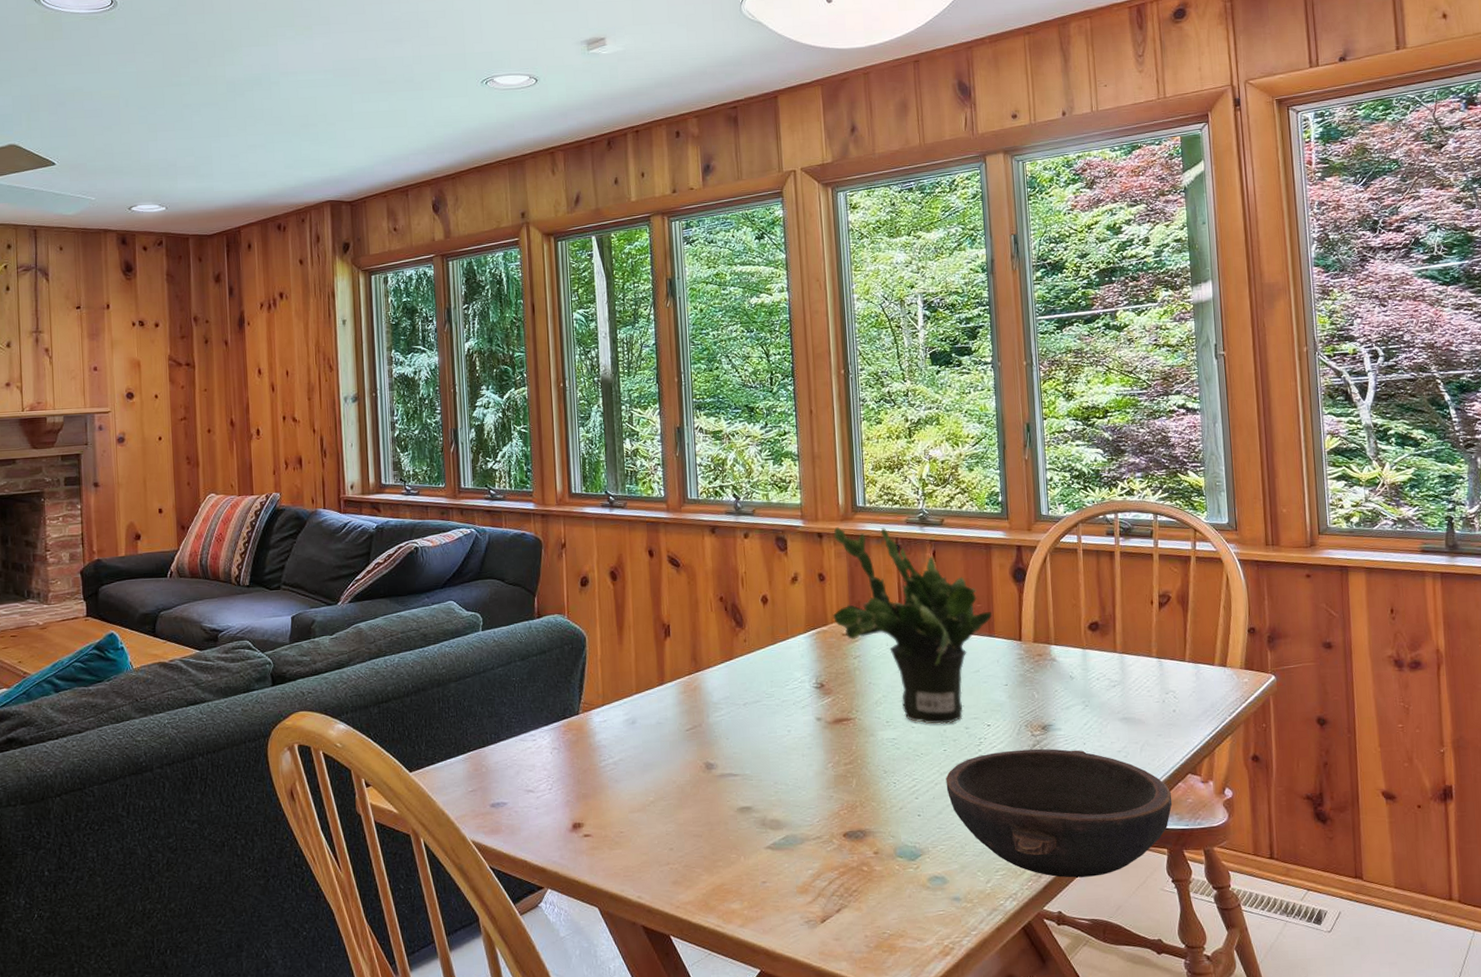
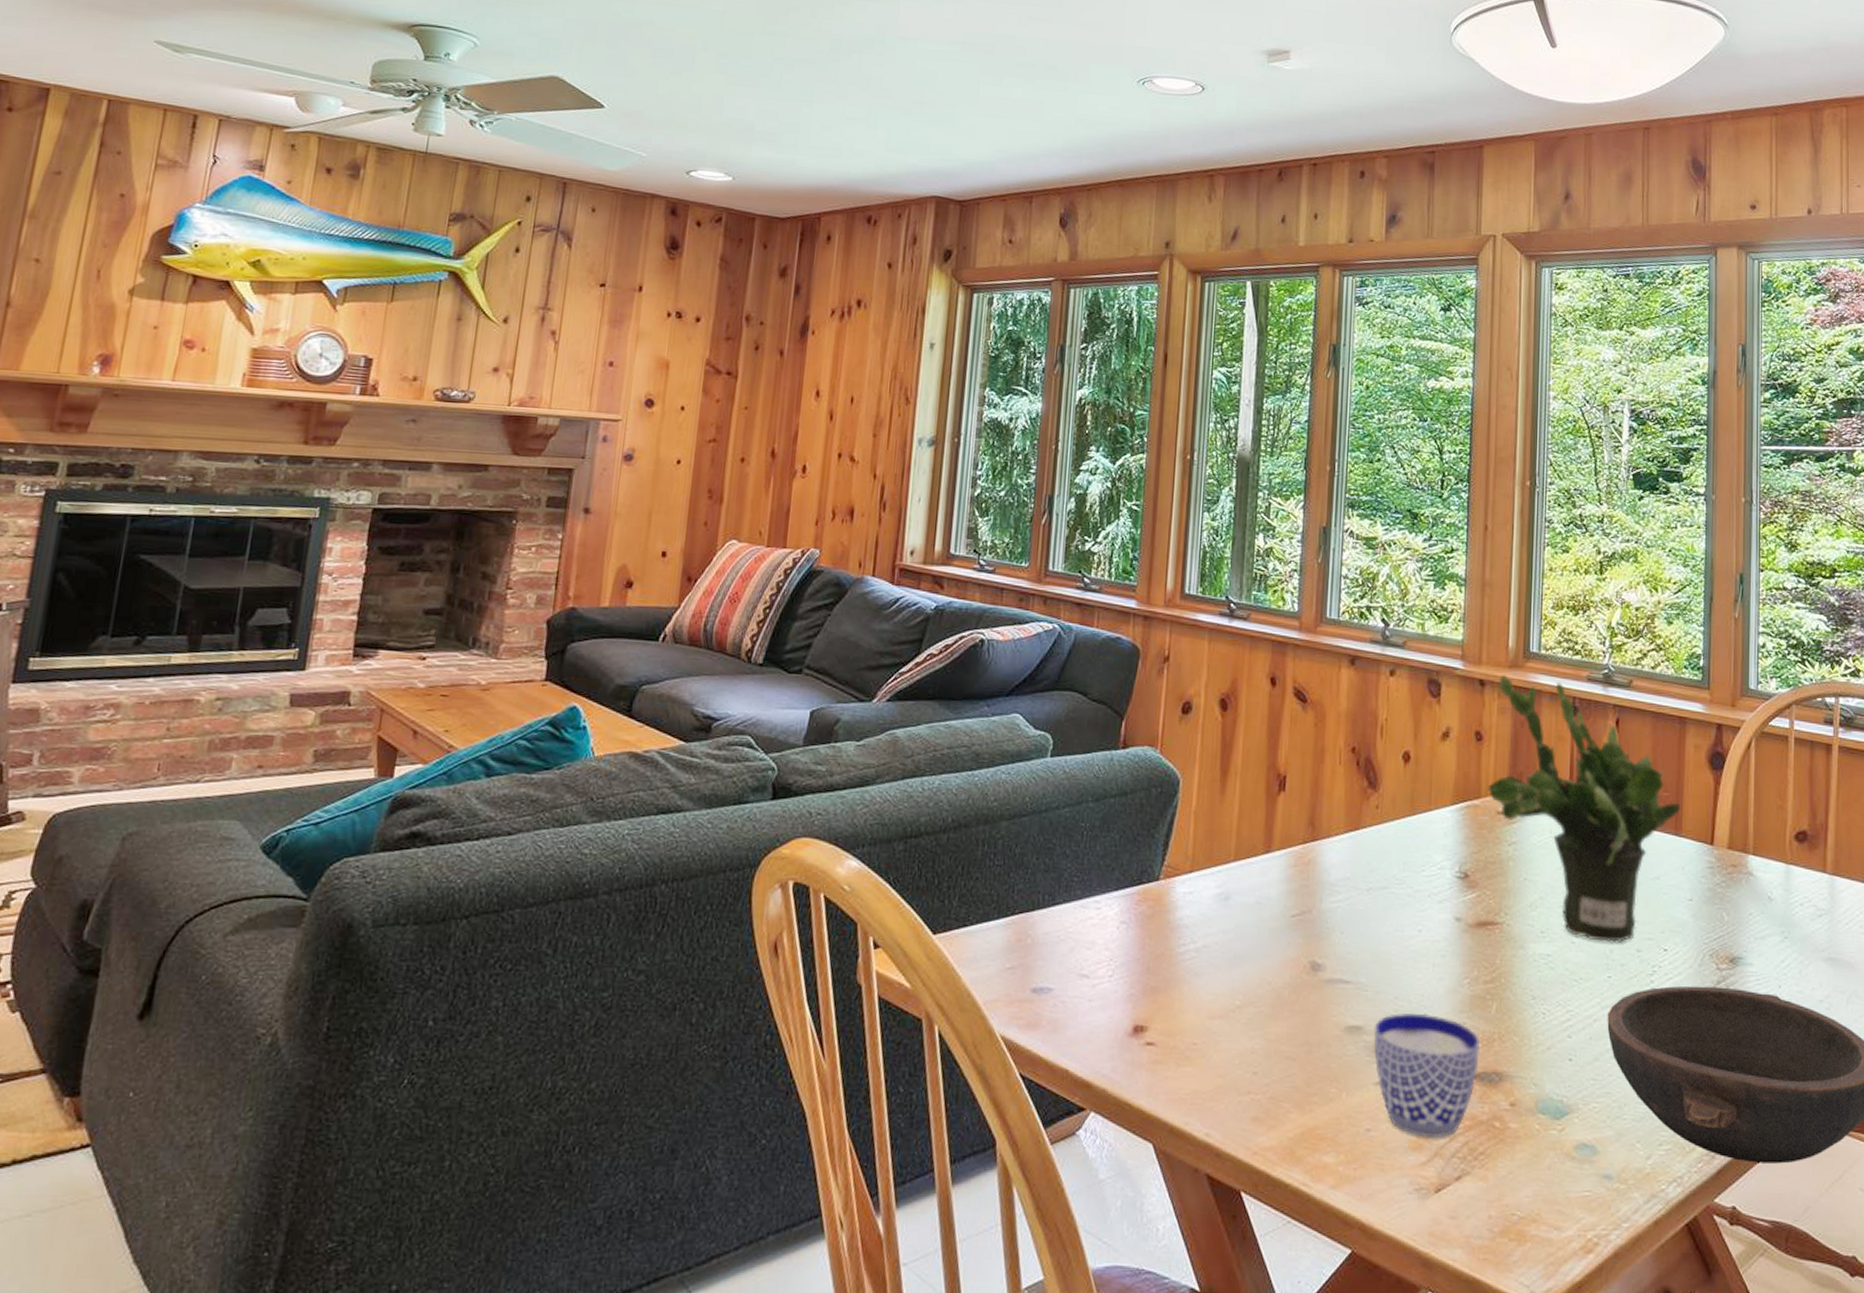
cup: none [760,792,846,883] -> present [1373,1013,1480,1139]

